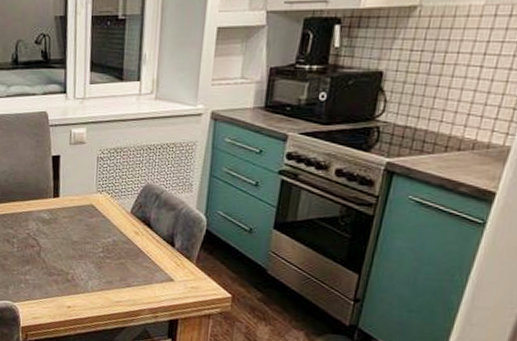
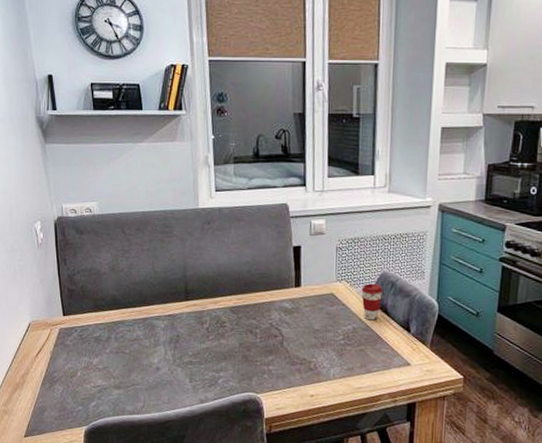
coffee cup: none [123,195,147,234] -> present [361,283,384,321]

